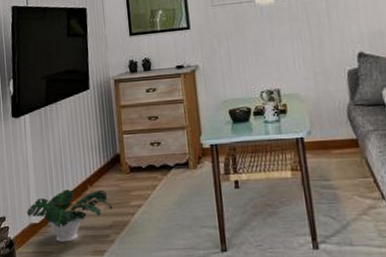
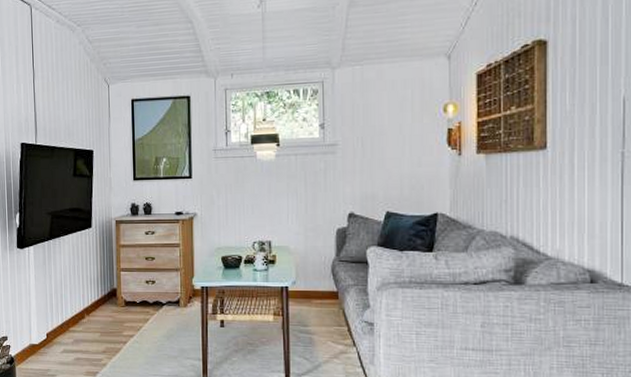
potted plant: present [26,189,112,242] -> none [27,316,106,363]

